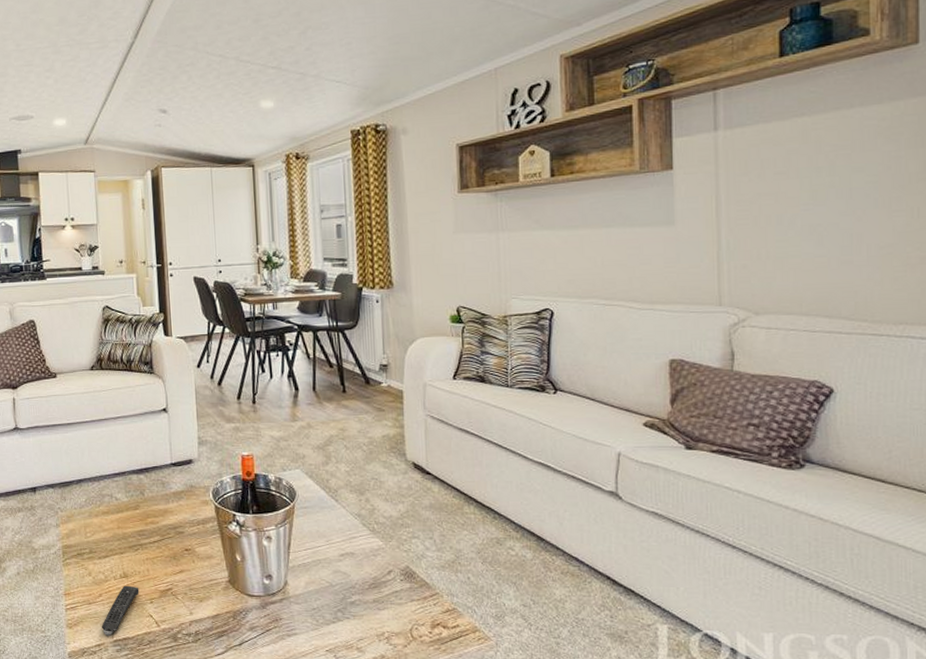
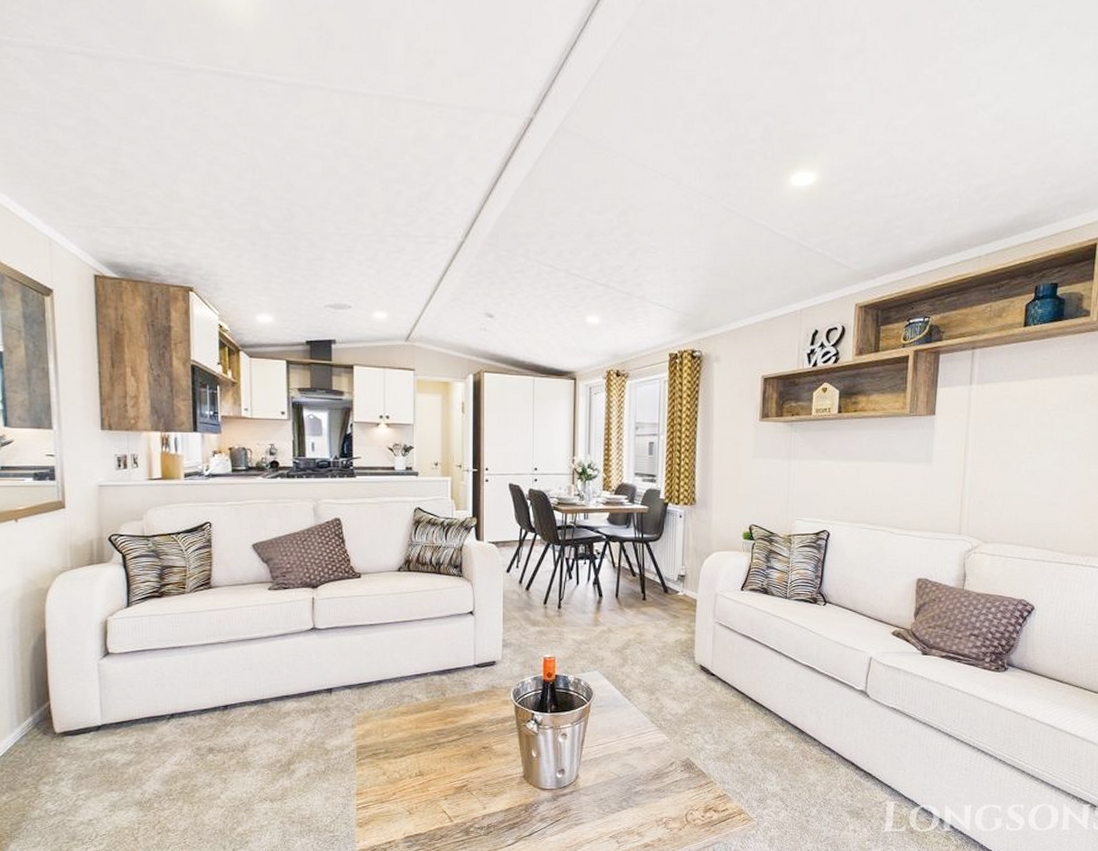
remote control: present [101,585,140,636] -> none [393,783,434,833]

